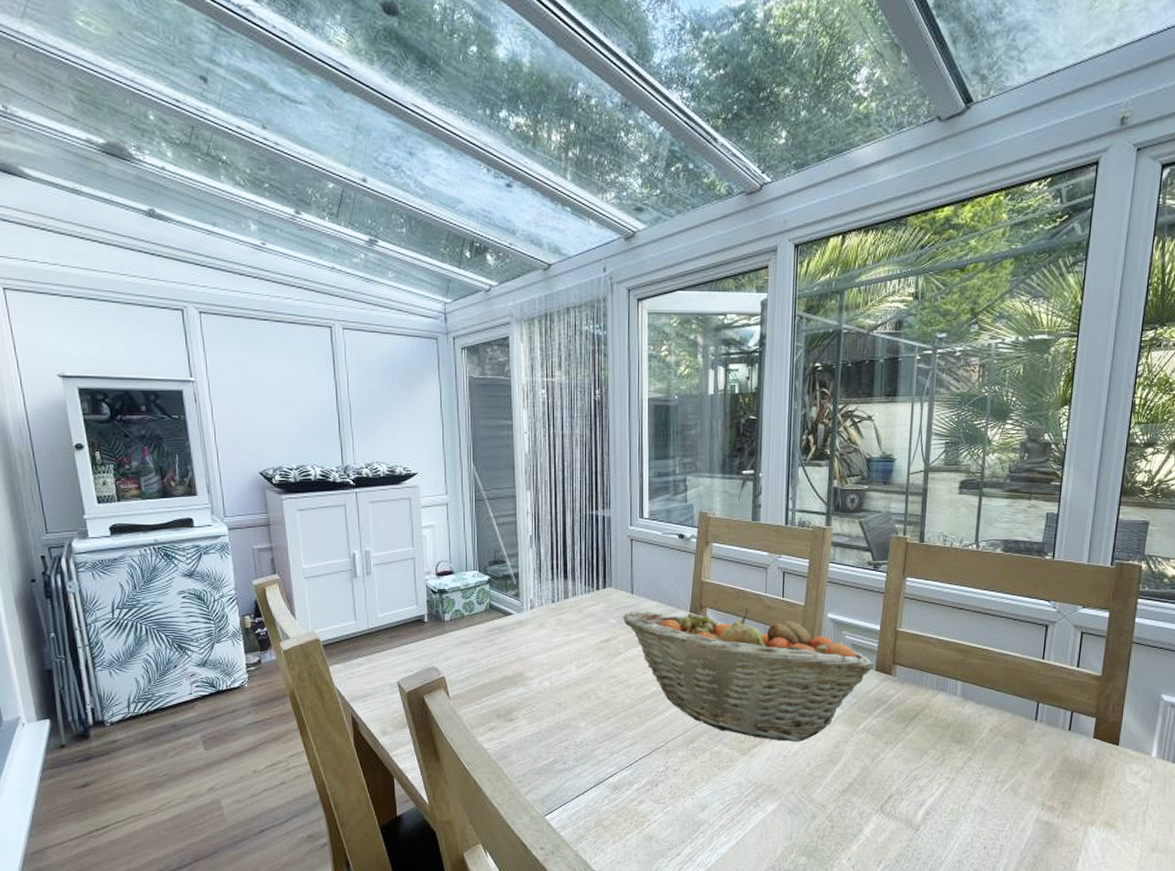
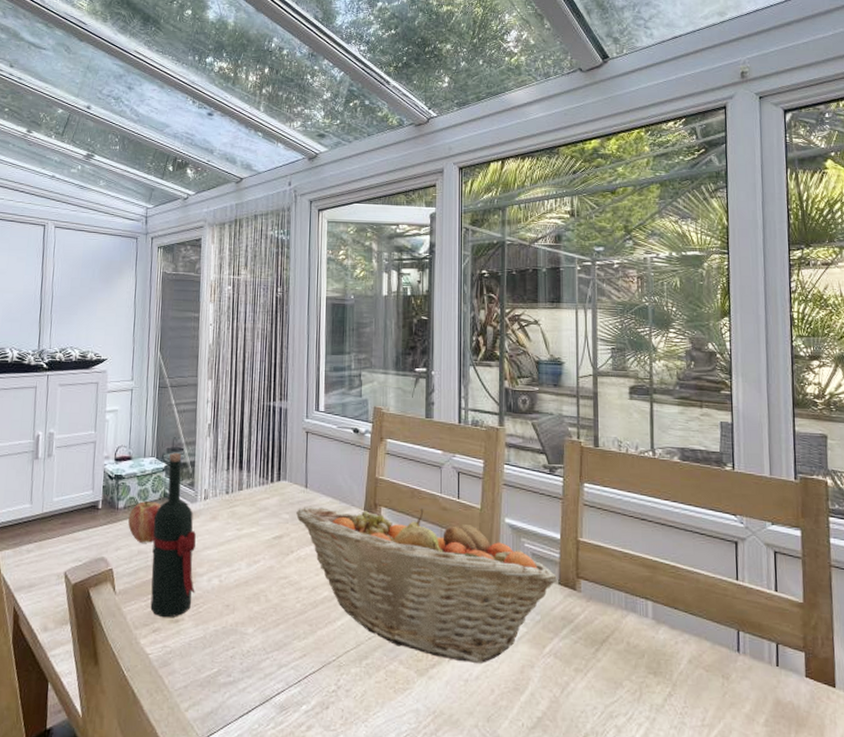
apple: none [456,612,488,652] -> present [128,500,162,543]
wine bottle: none [481,565,527,718] -> present [150,452,196,618]

